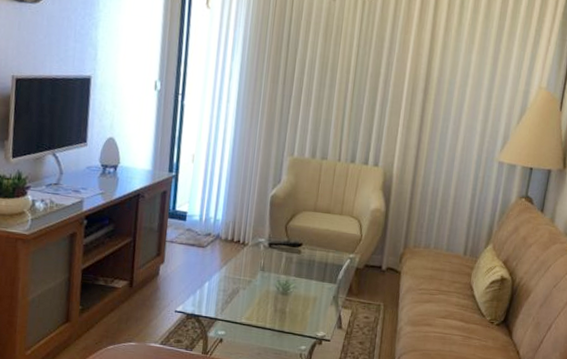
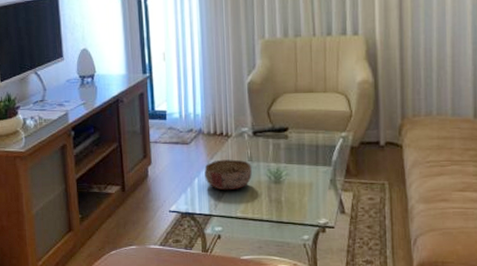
bowl: none [215,266,263,297] -> present [204,159,252,191]

